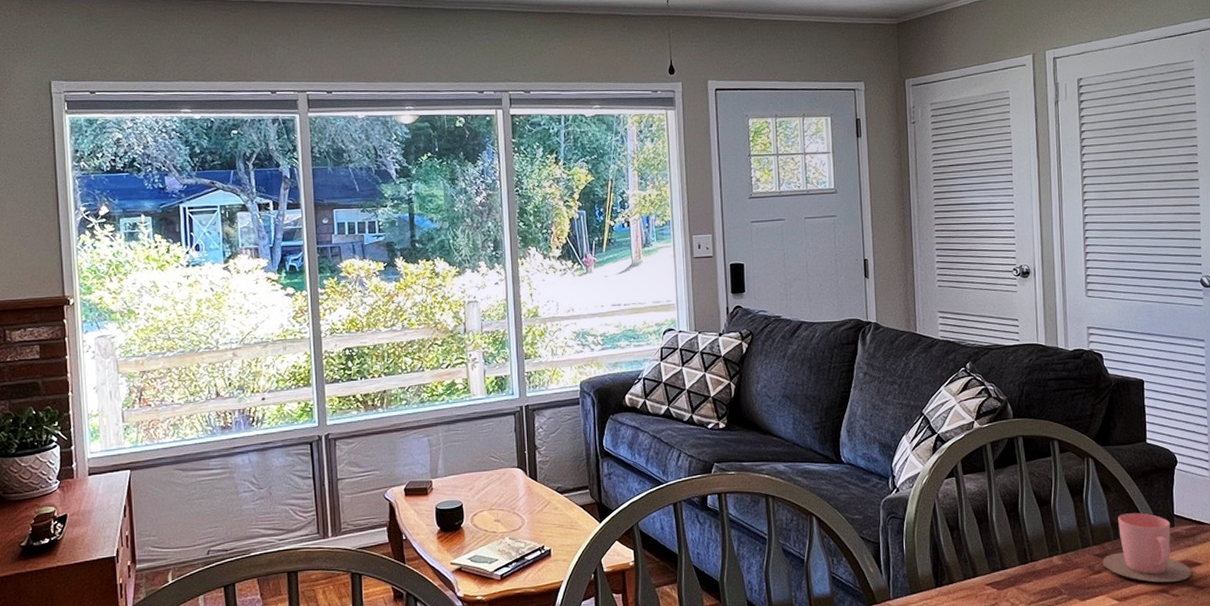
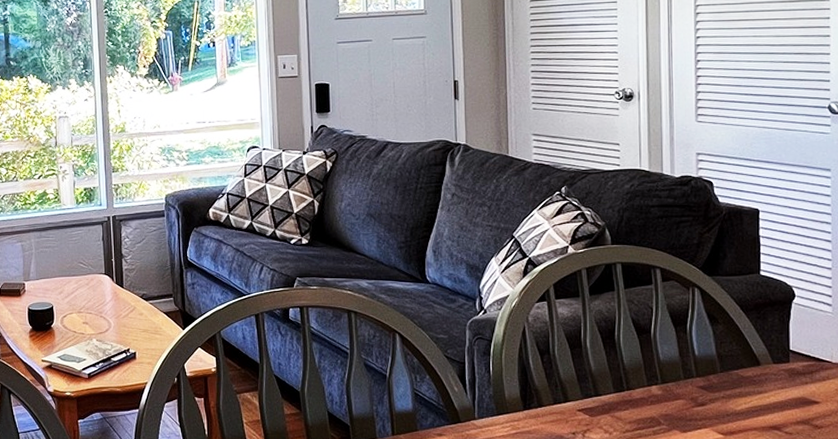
cup: present [1102,513,1192,583] -> none [707,346,808,420]

